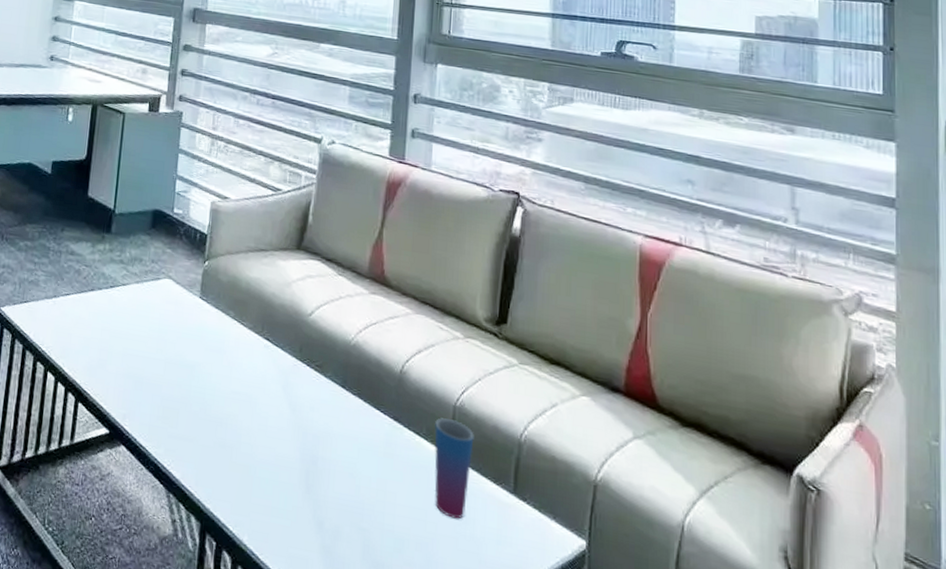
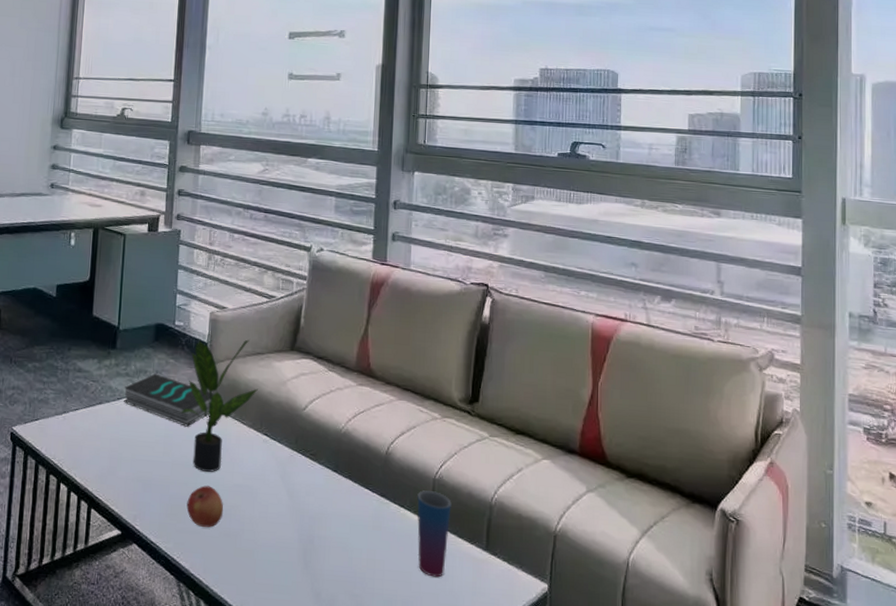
book: none [118,262,212,323] -> present [125,373,214,427]
potted plant: none [177,231,260,375] -> present [181,339,258,472]
apple: none [179,389,220,436] -> present [186,485,224,528]

